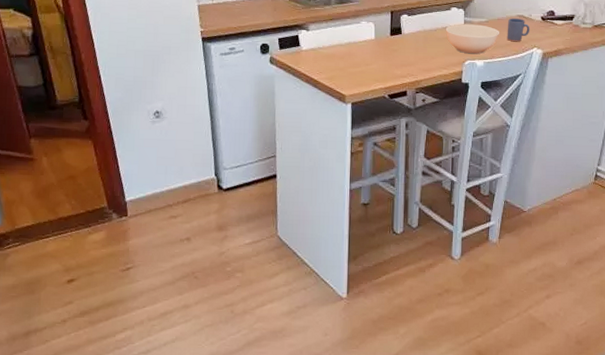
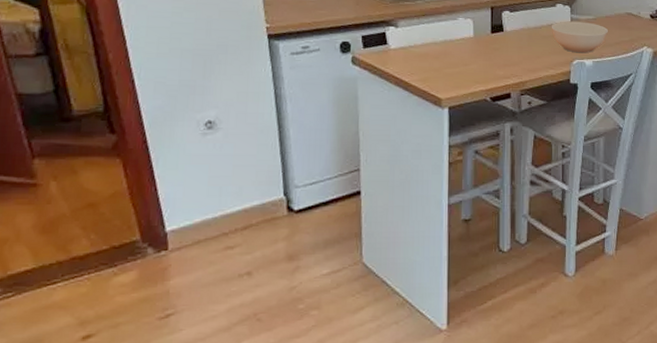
mug: present [507,18,530,42] -> none [615,16,640,41]

